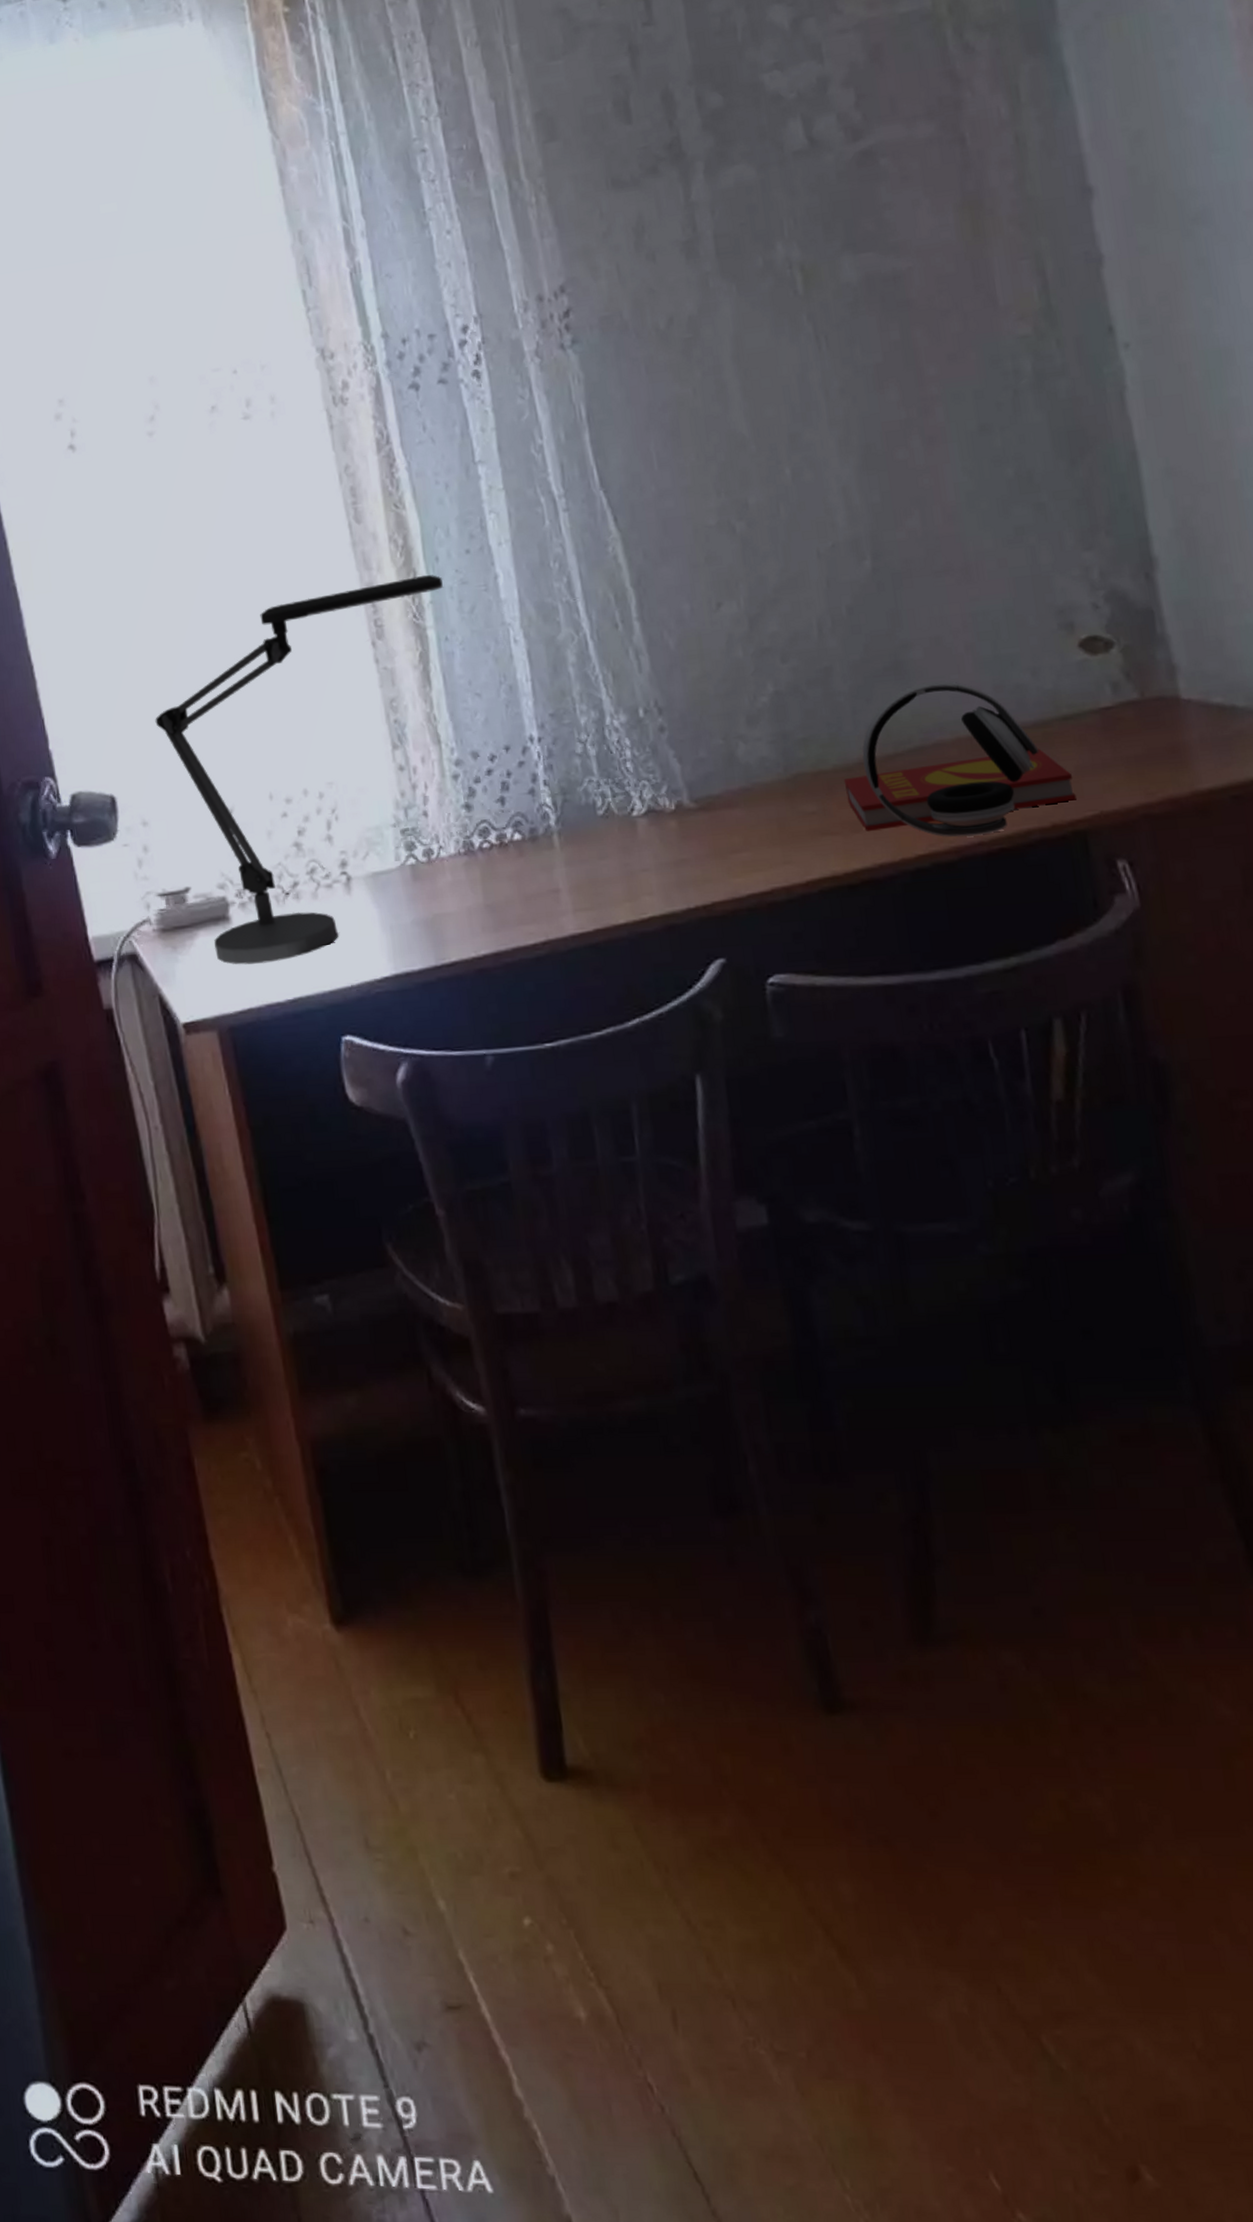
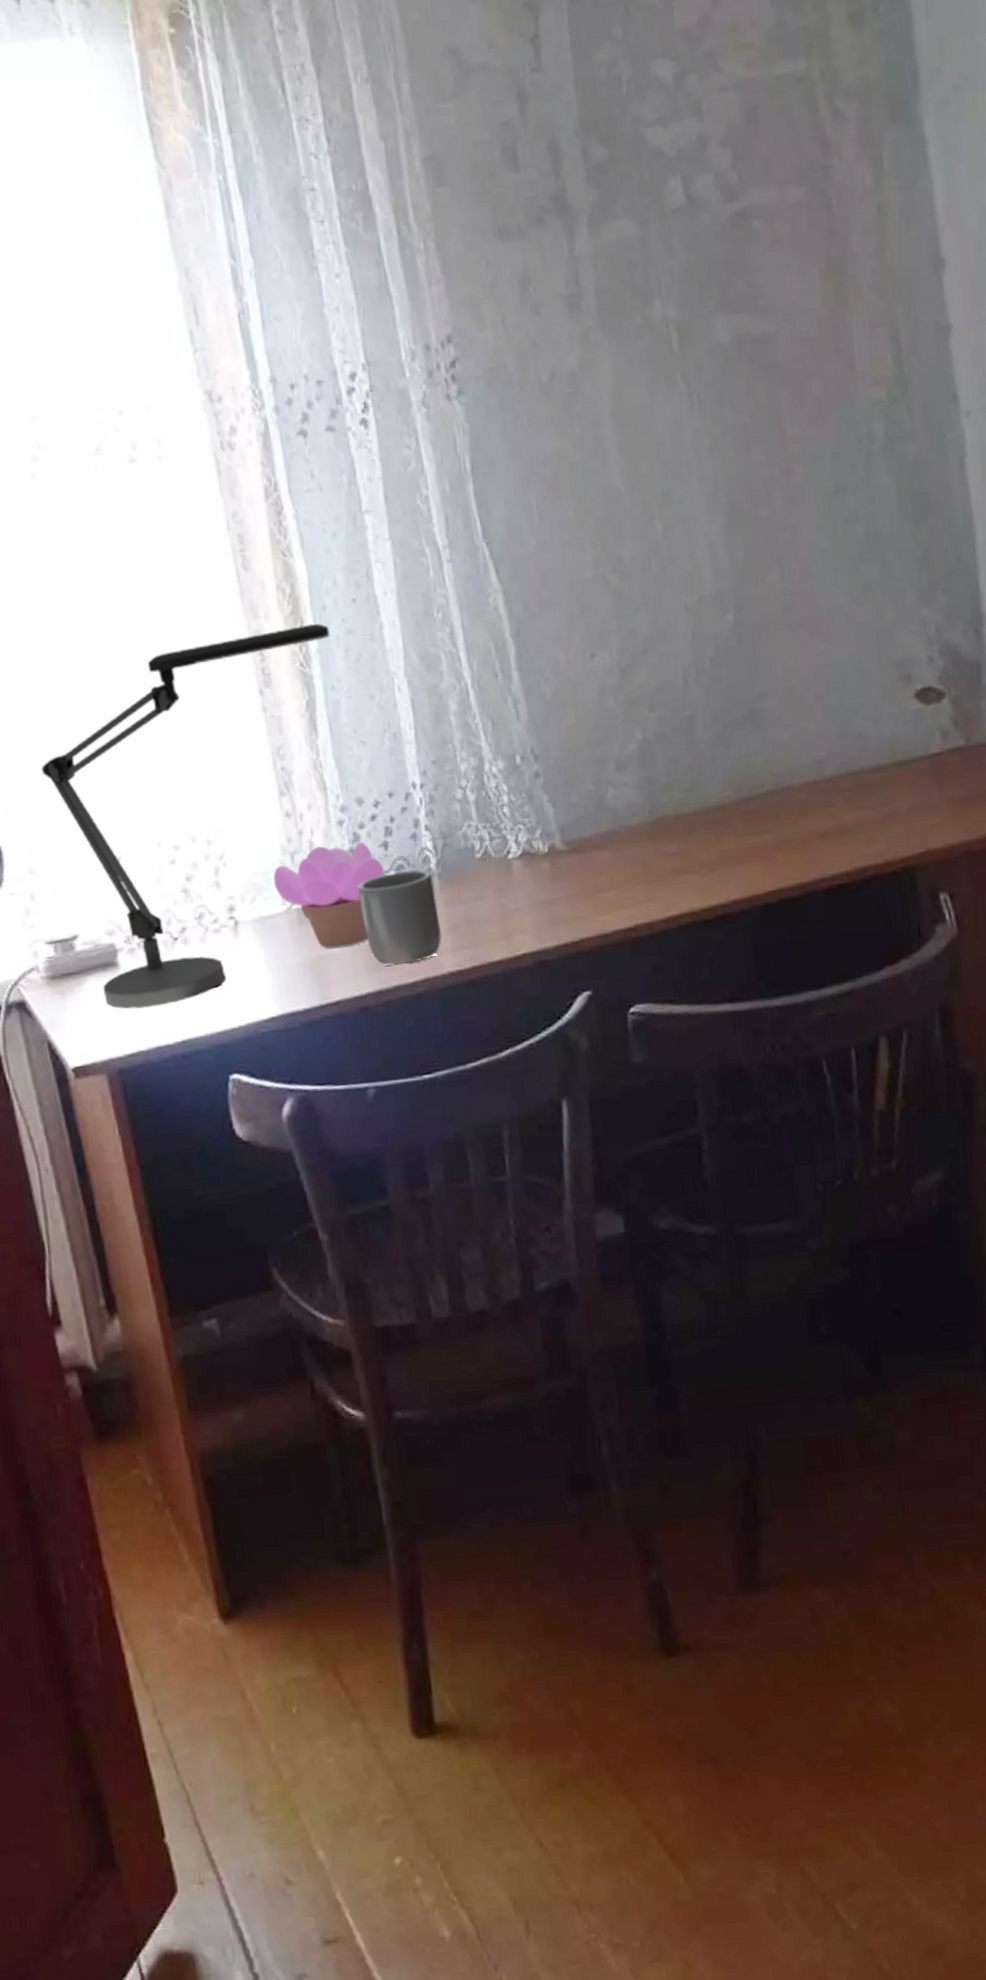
succulent plant: none [386,797,502,907] -> present [273,842,385,948]
mug: none [473,826,564,926] -> present [357,869,443,965]
book: present [843,748,1076,831] -> none [702,791,907,870]
headphones: present [862,681,1039,838] -> none [720,729,877,875]

